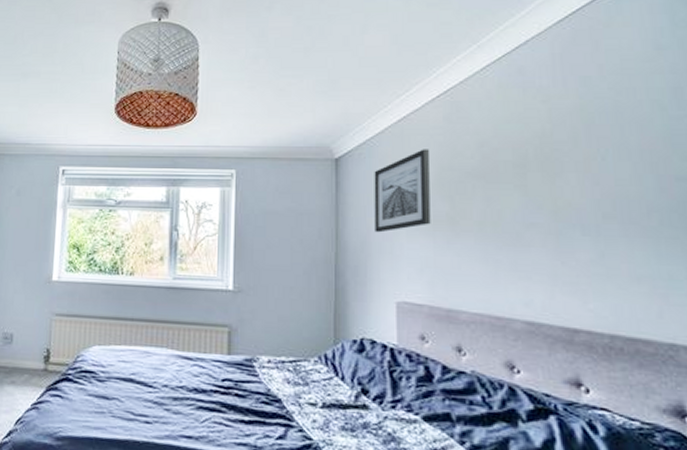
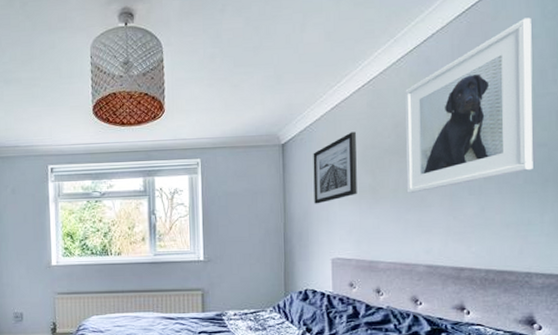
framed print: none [492,25,671,229] -> present [405,17,533,194]

